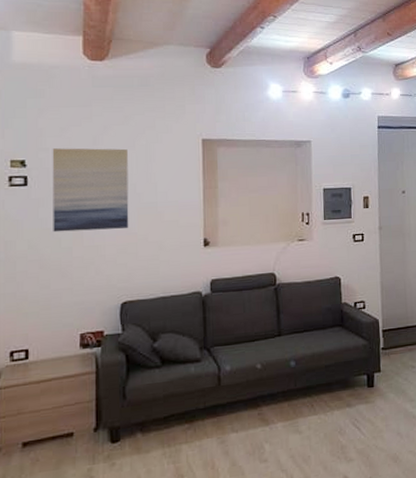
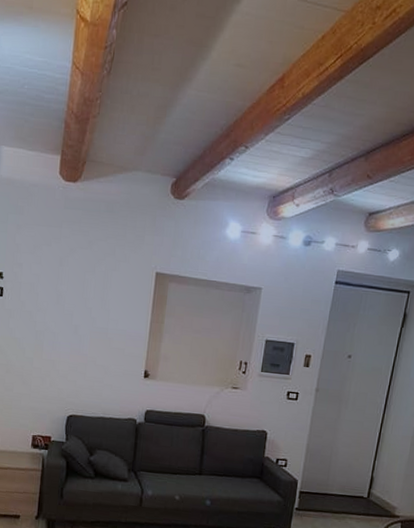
wall art: present [52,148,129,232] -> none [19,264,88,349]

